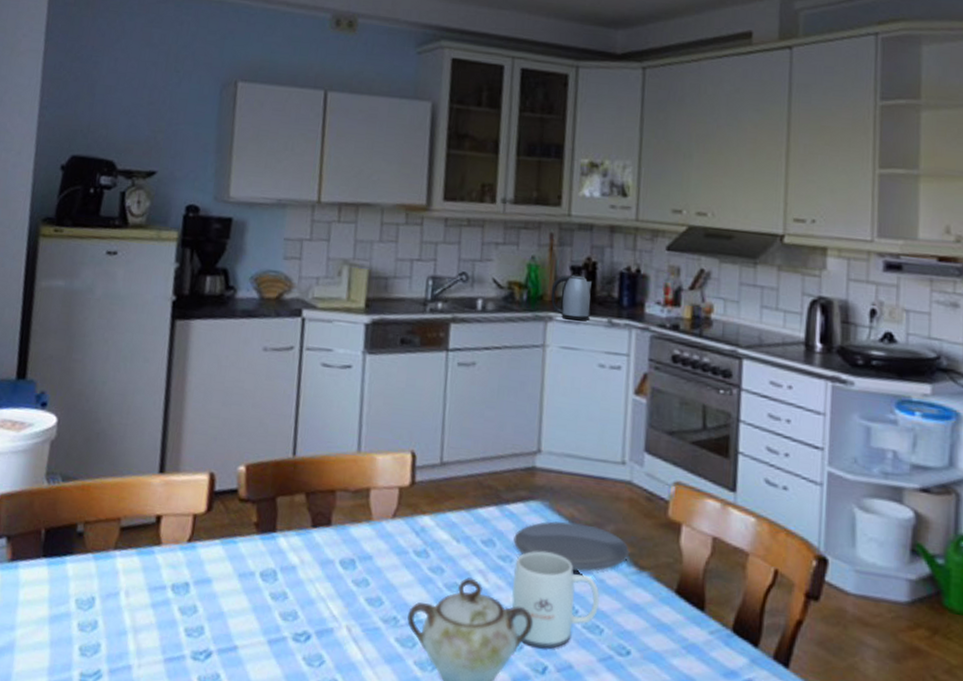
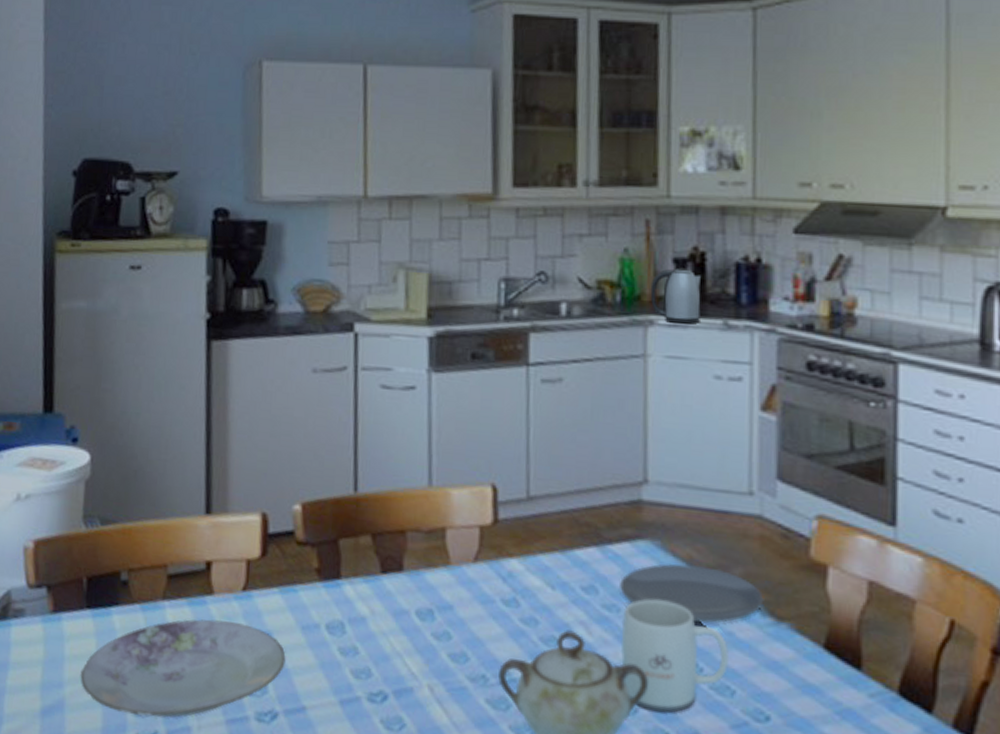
plate: none [31,567,223,657] -> present [80,619,286,718]

